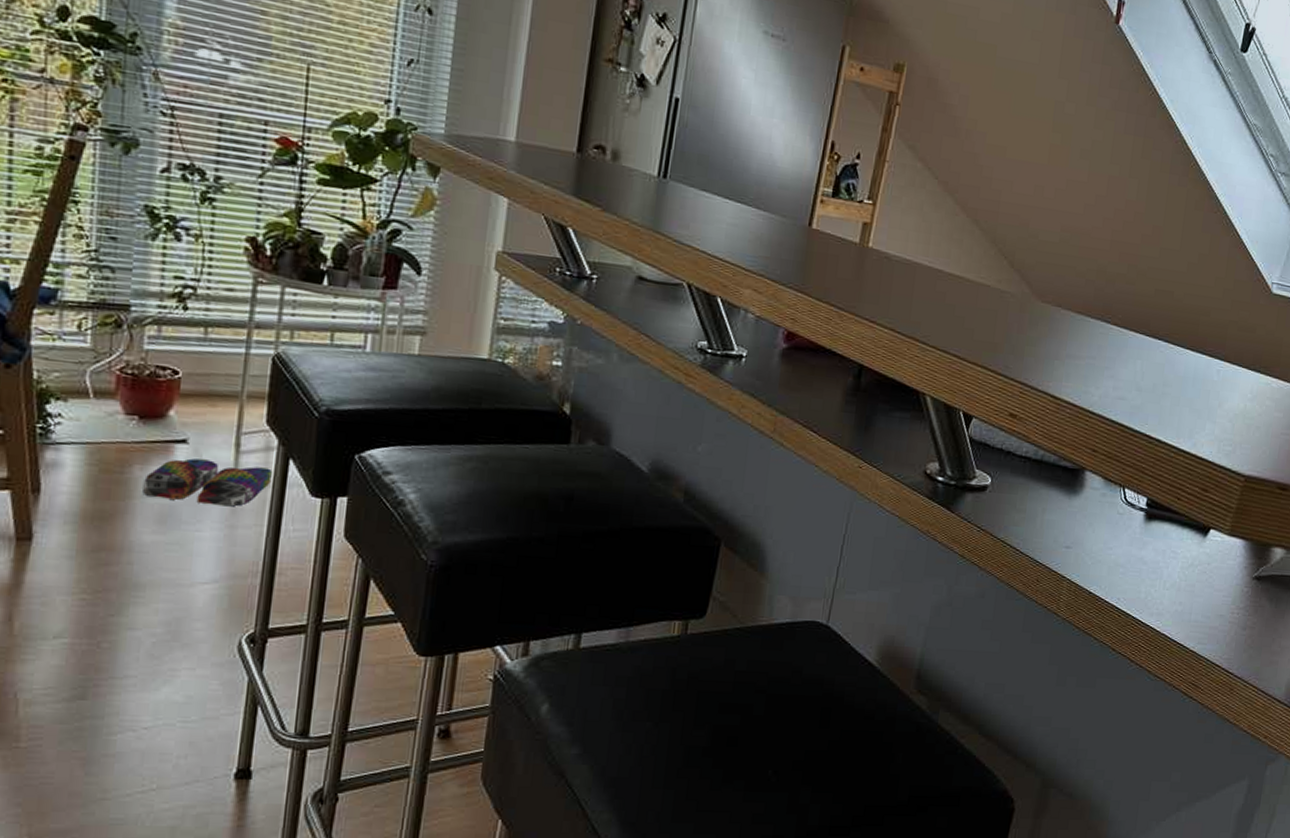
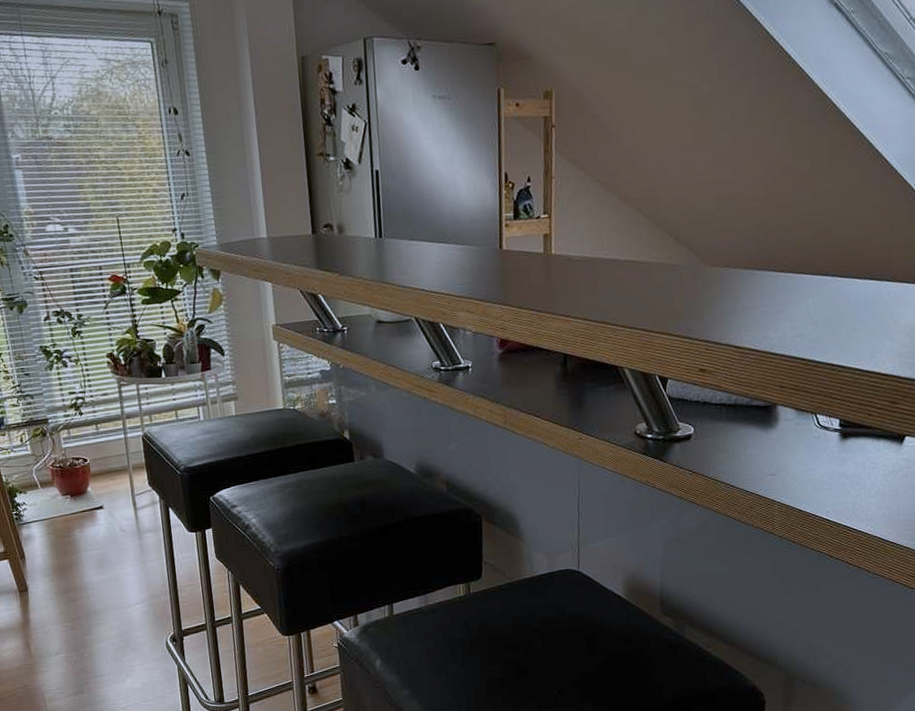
slippers: present [143,458,272,507] -> none [83,517,161,550]

